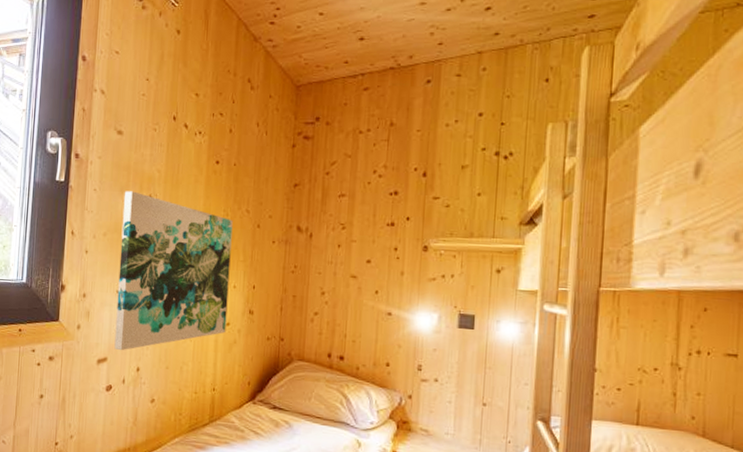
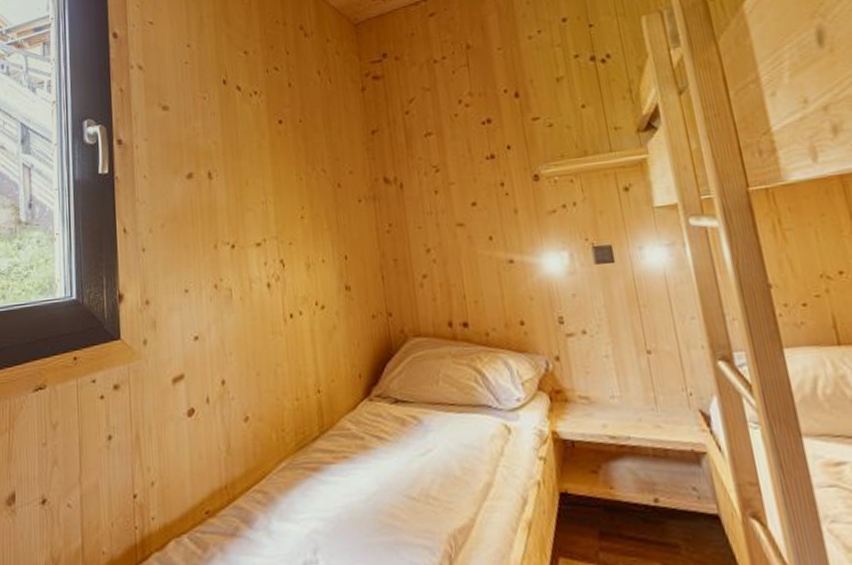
wall art: present [114,191,233,351] -> none [178,170,322,363]

